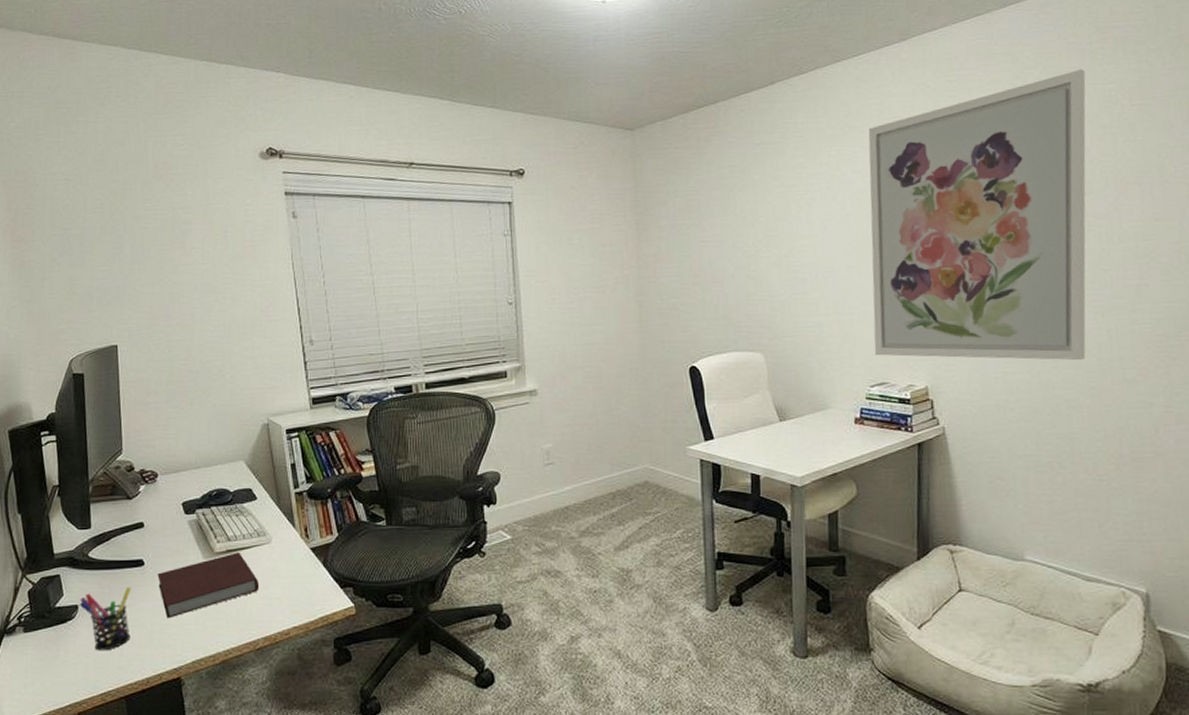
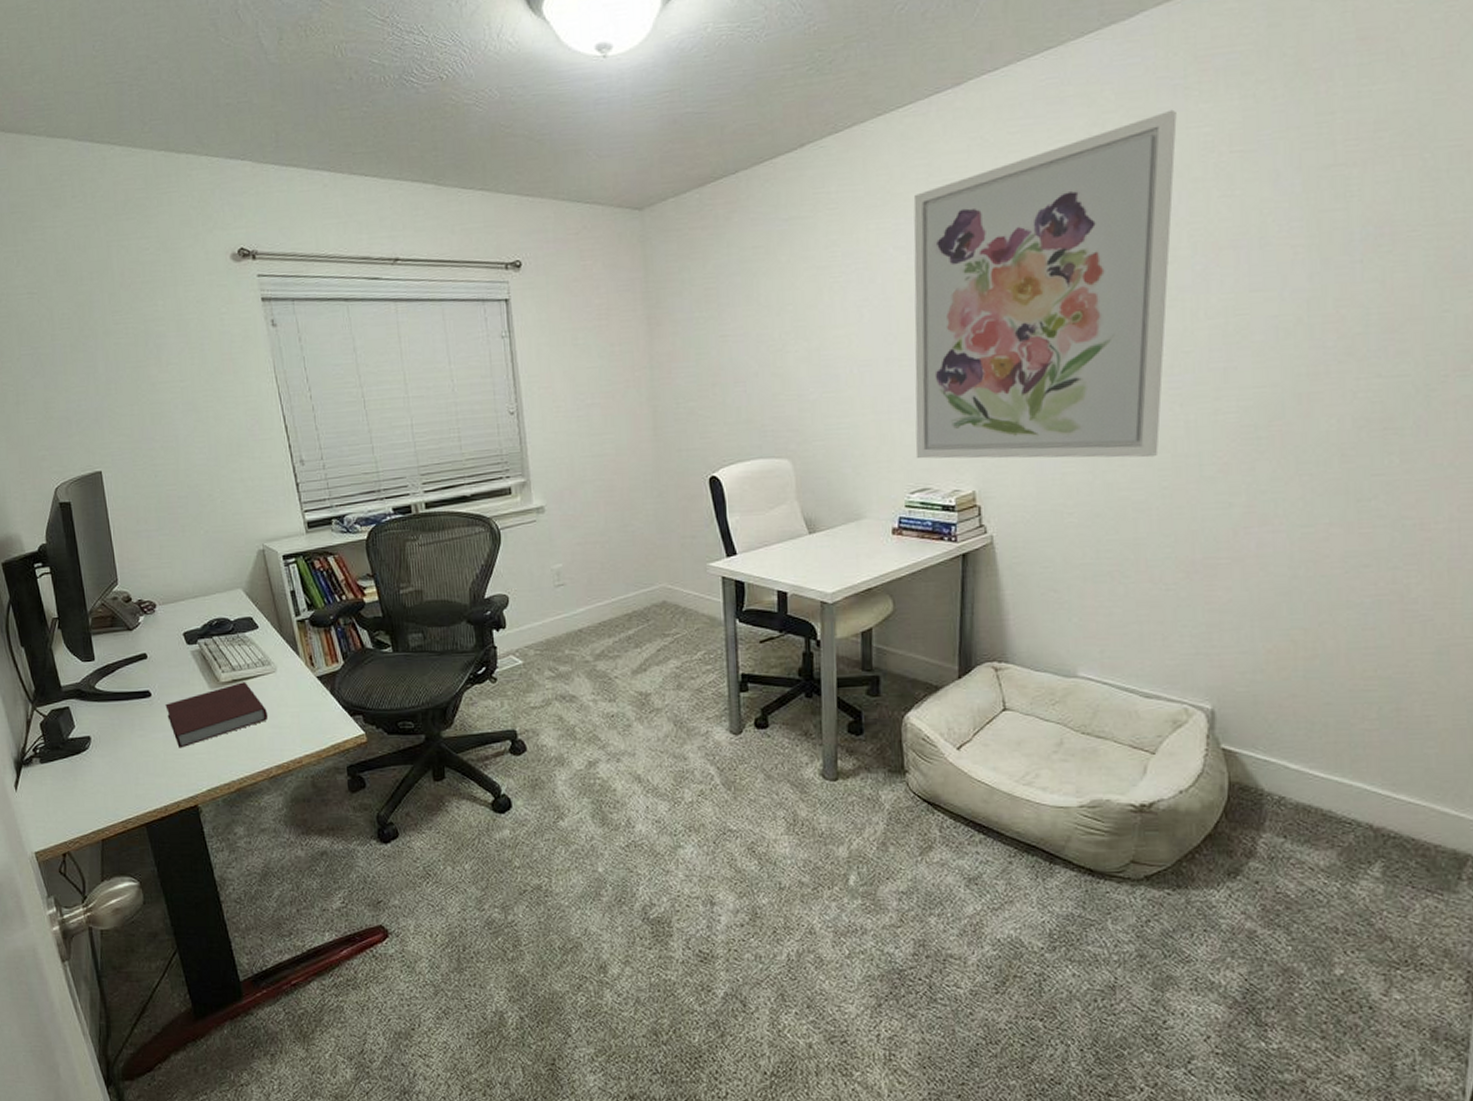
pen holder: present [79,587,132,651] -> none [91,718,145,781]

